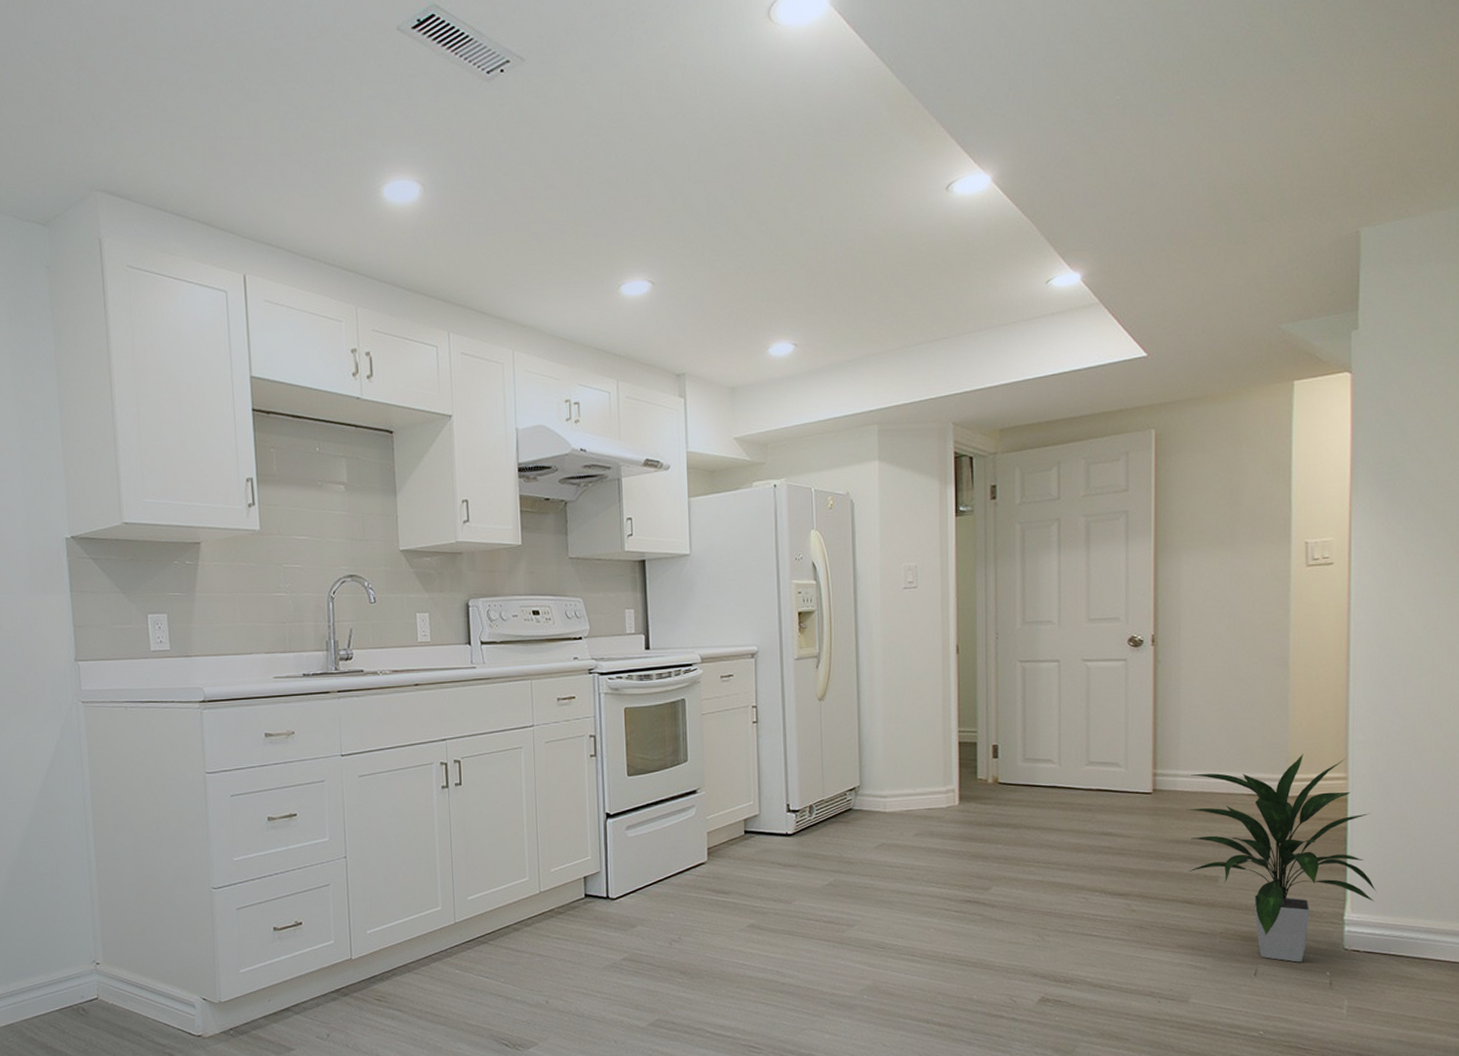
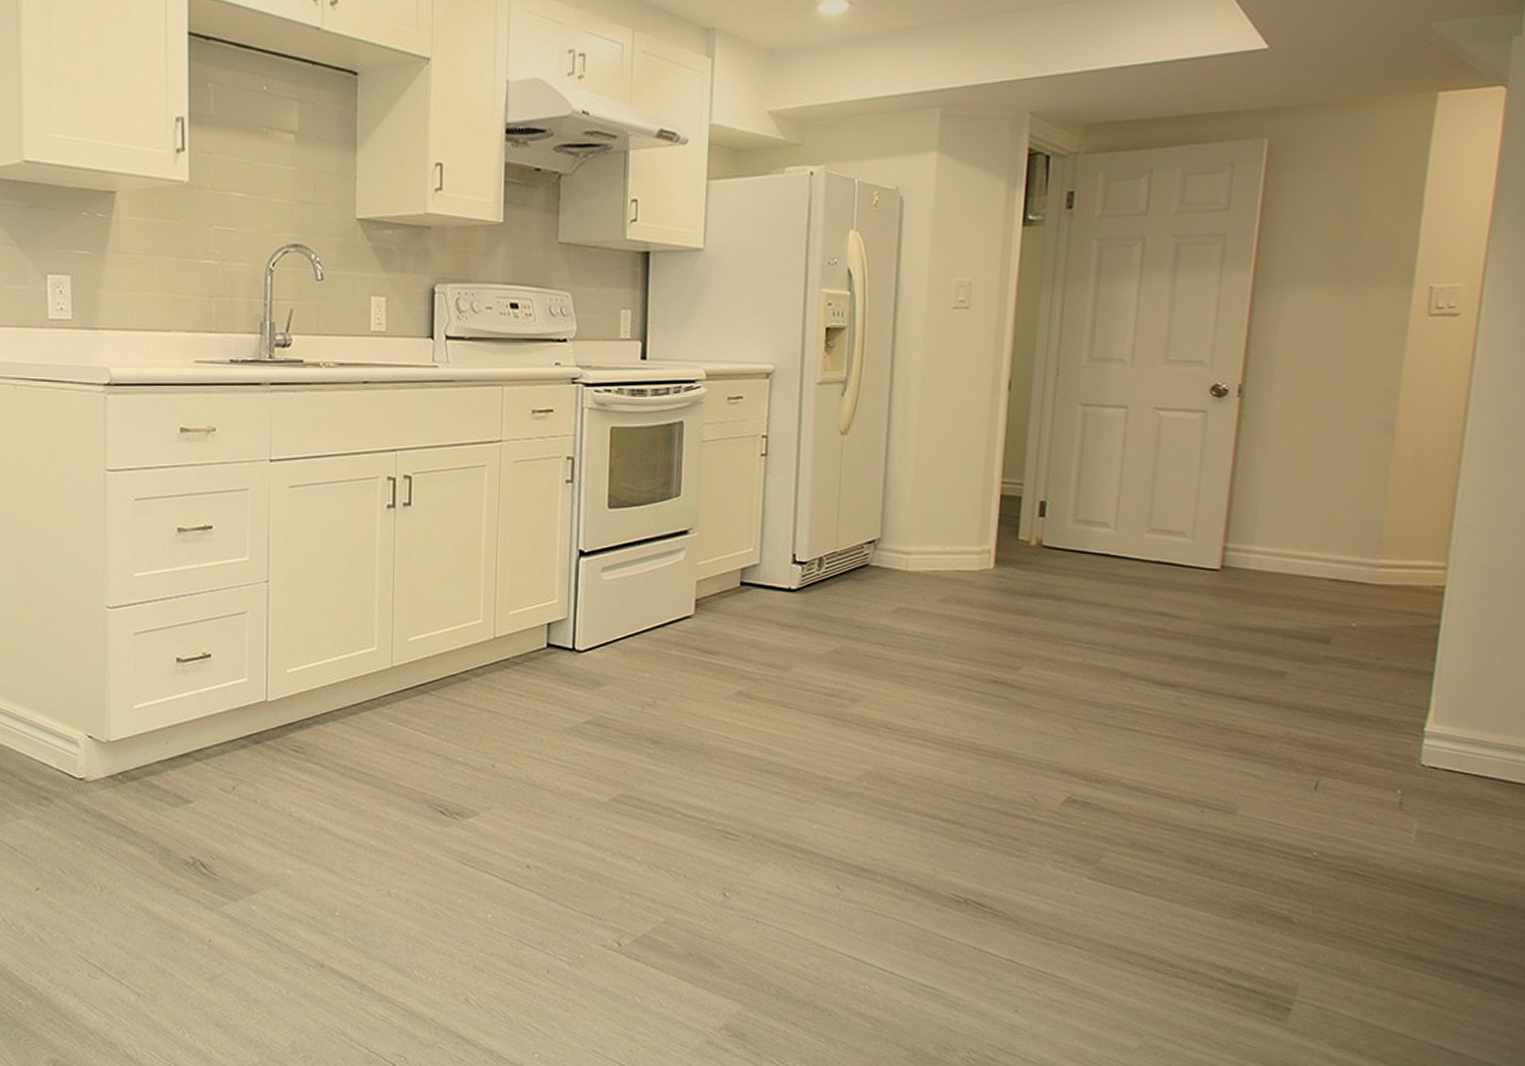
indoor plant: present [1185,754,1377,963] -> none [1252,536,1469,777]

